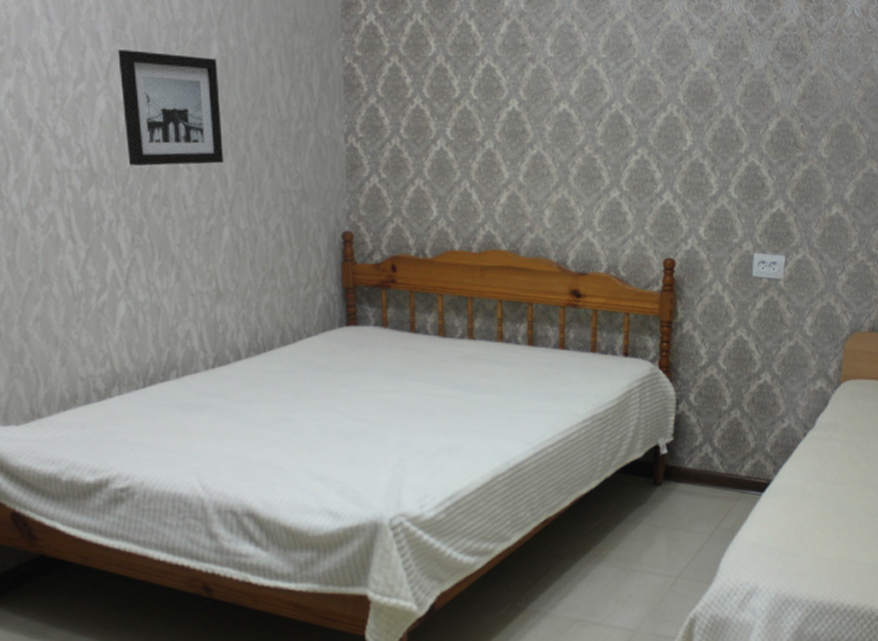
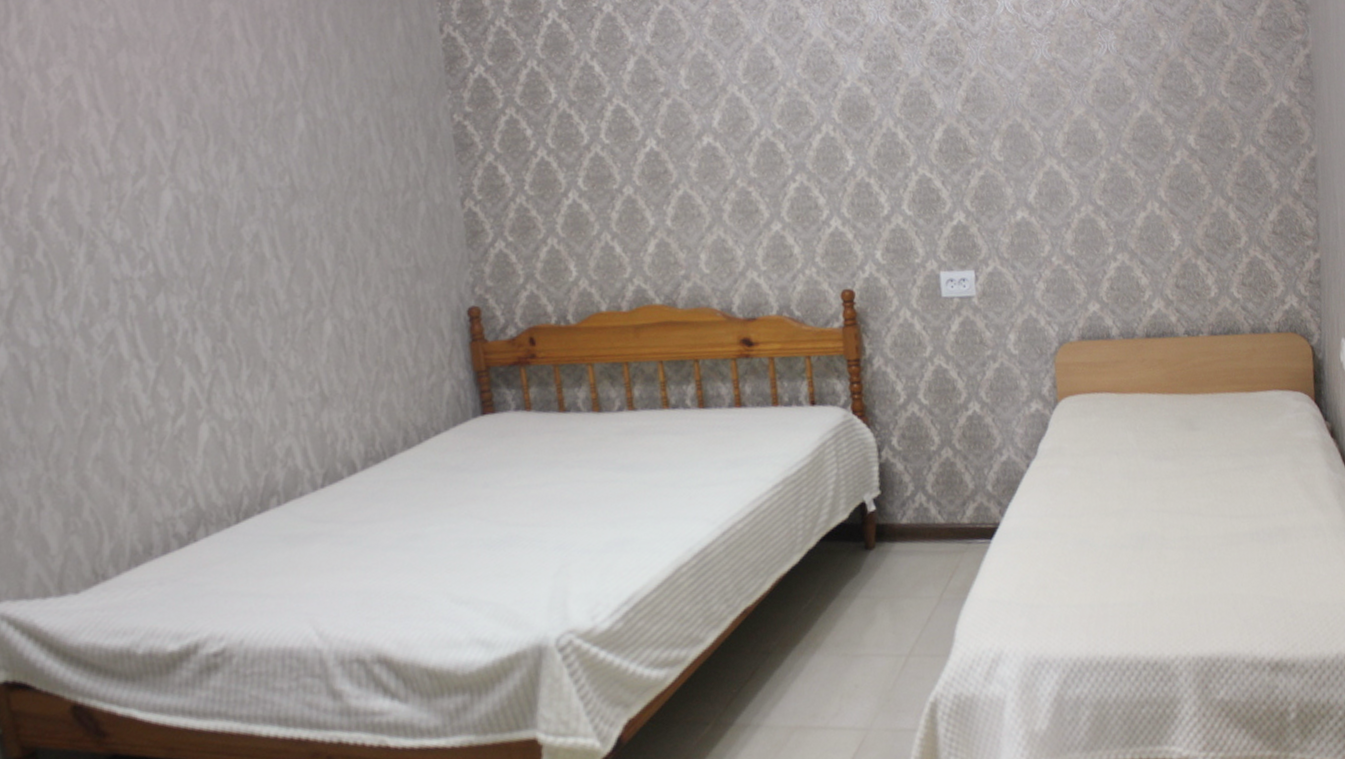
wall art: present [118,49,224,167] -> none [185,133,320,264]

